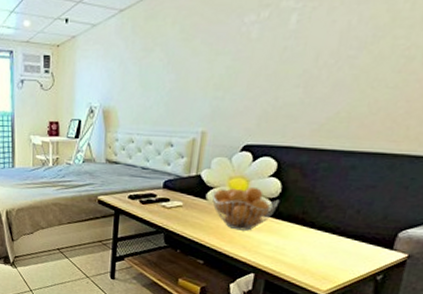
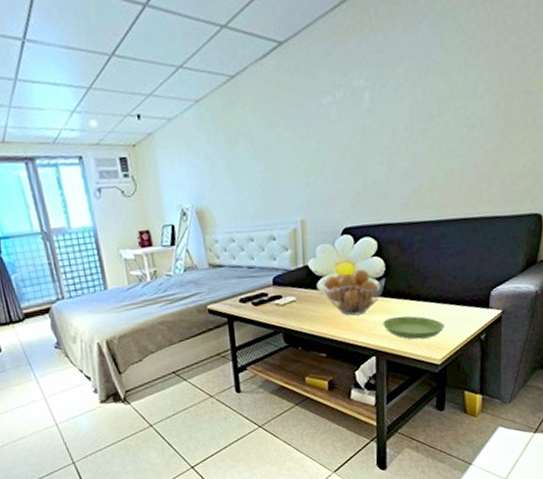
saucer: none [268,239,337,267] -> present [383,316,445,340]

